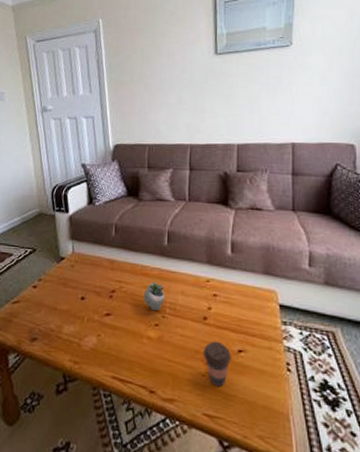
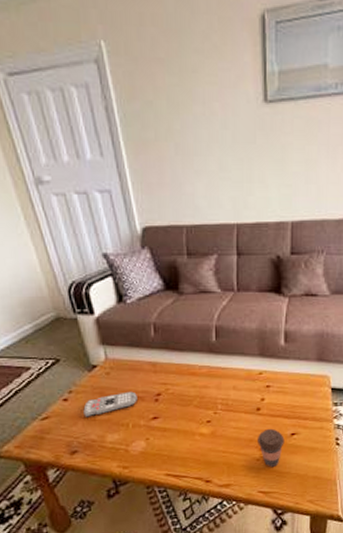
remote control: none [47,285,95,306] -> present [83,391,137,417]
succulent plant: present [139,265,165,311] -> none [185,365,216,409]

